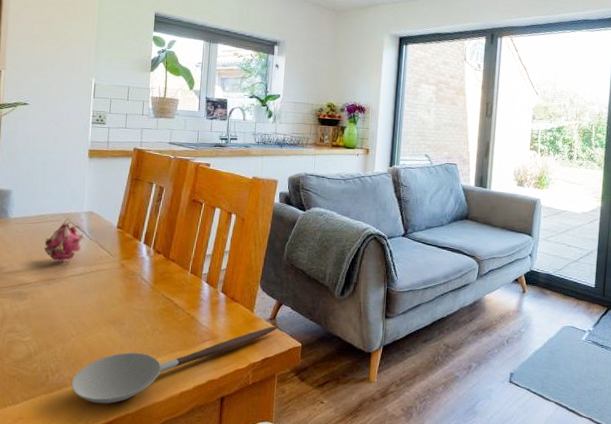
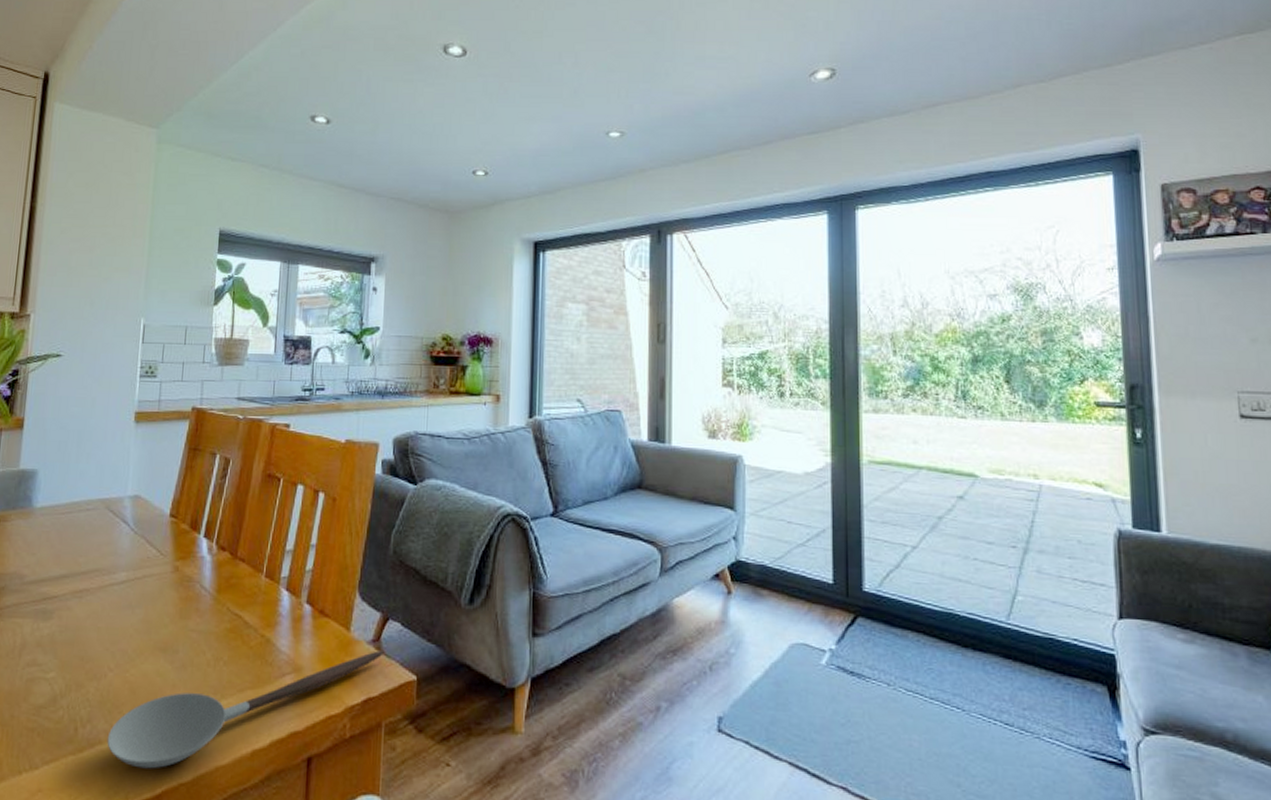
fruit: present [44,219,84,263] -> none [76,506,128,568]

